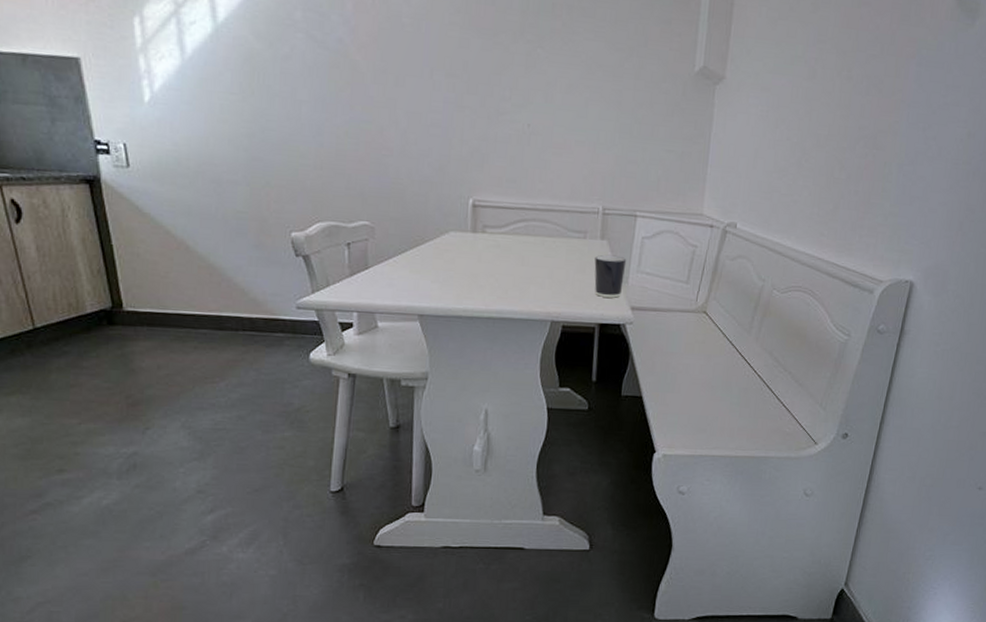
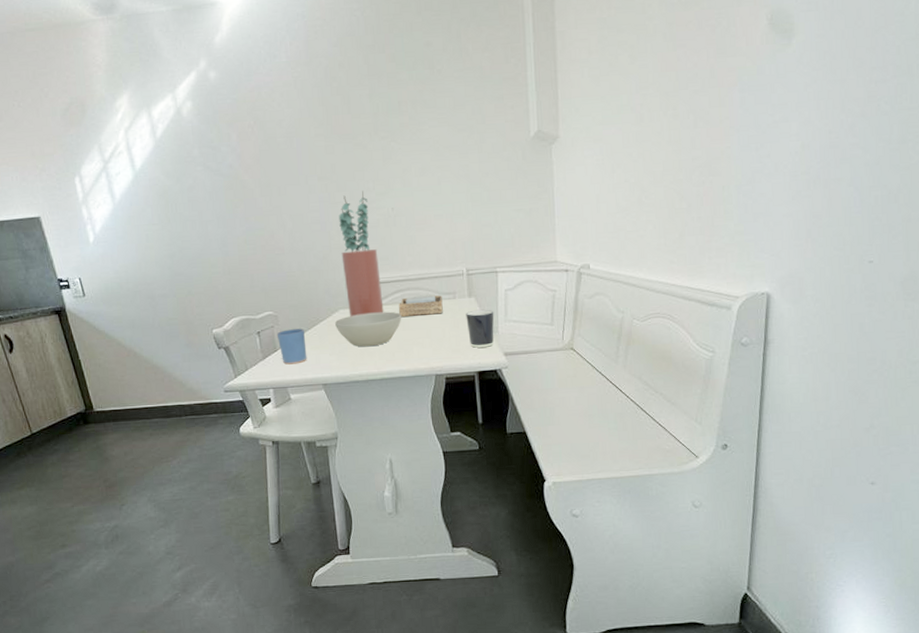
mug: none [370,245,405,287] -> present [276,329,307,365]
soup bowl: none [442,239,522,280] -> present [334,311,402,347]
vase: none [461,98,505,243] -> present [339,190,384,317]
napkin holder: none [520,228,571,254] -> present [399,294,443,318]

